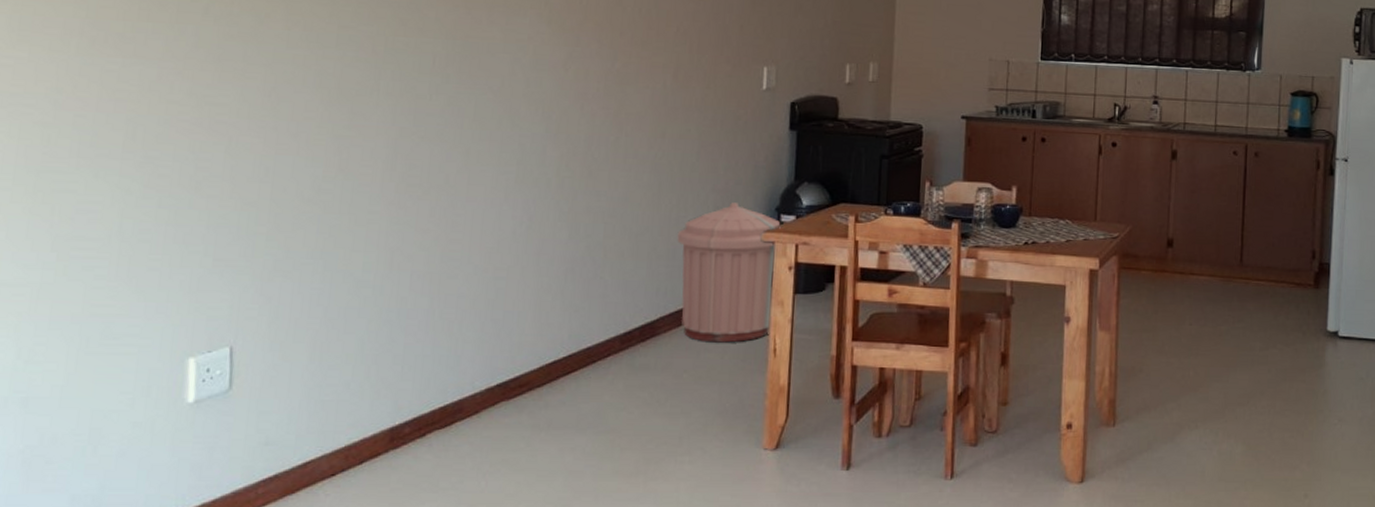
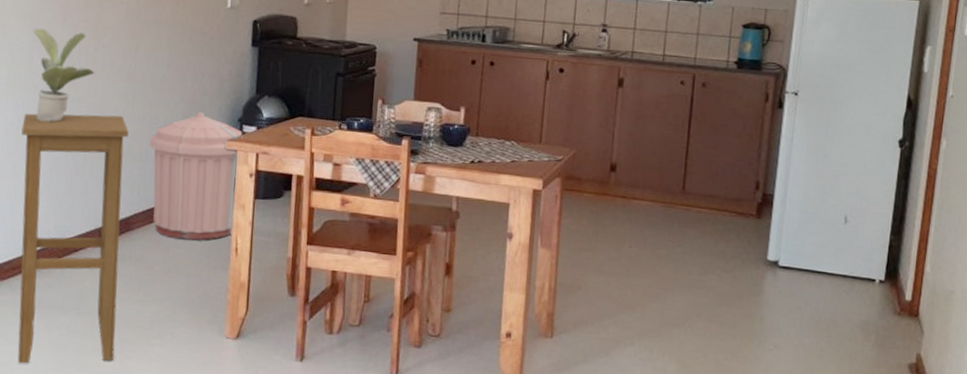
stool: none [524,209,654,495] -> present [17,113,129,364]
potted plant: none [546,117,616,220] -> present [33,28,95,122]

